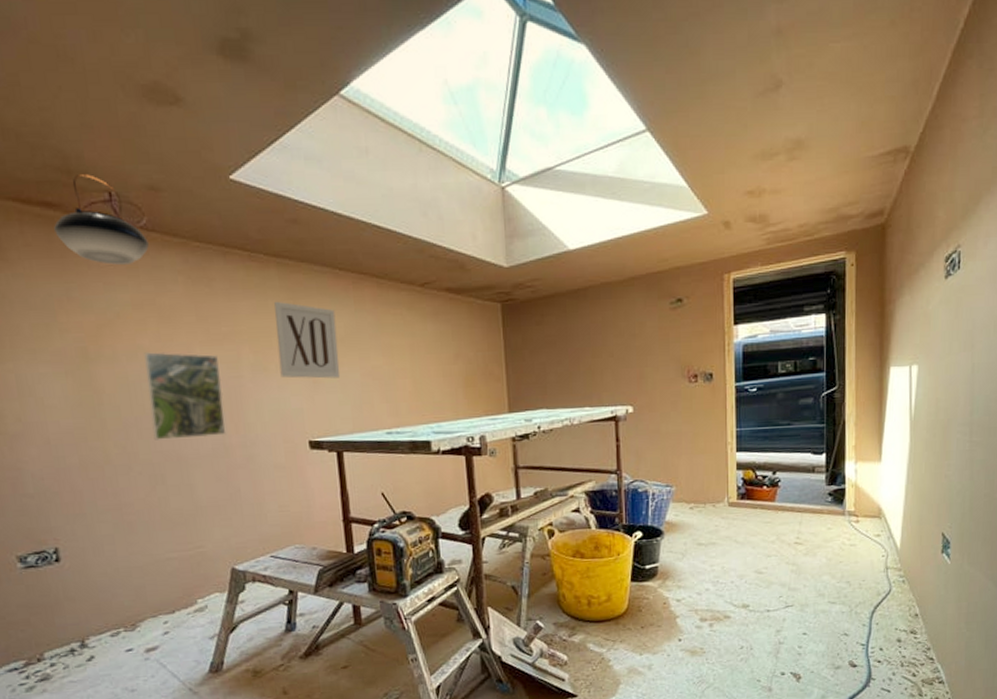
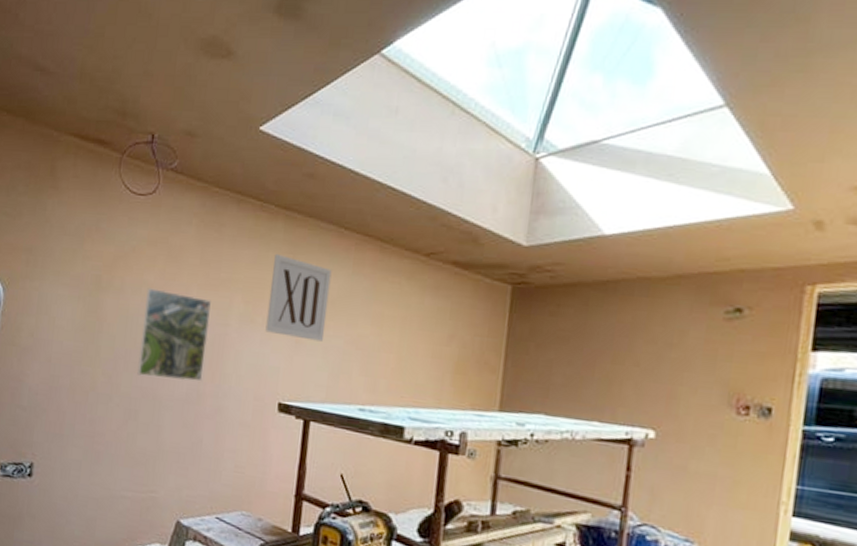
pendant light: present [54,173,149,265] -> none [100,115,175,203]

